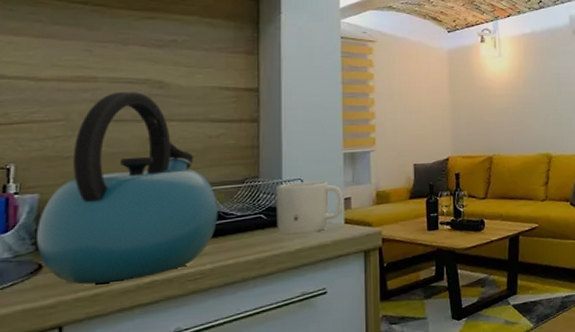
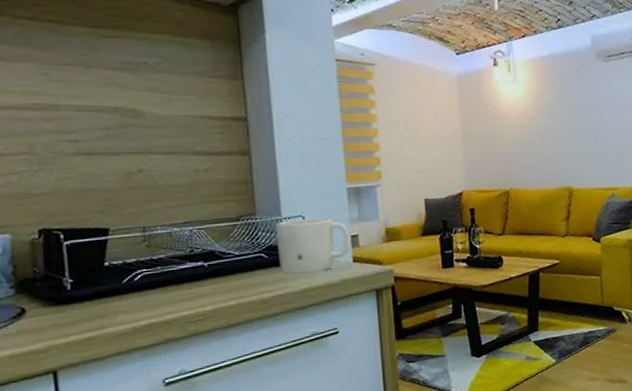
kettle: present [37,92,218,285] -> none [13,121,215,329]

